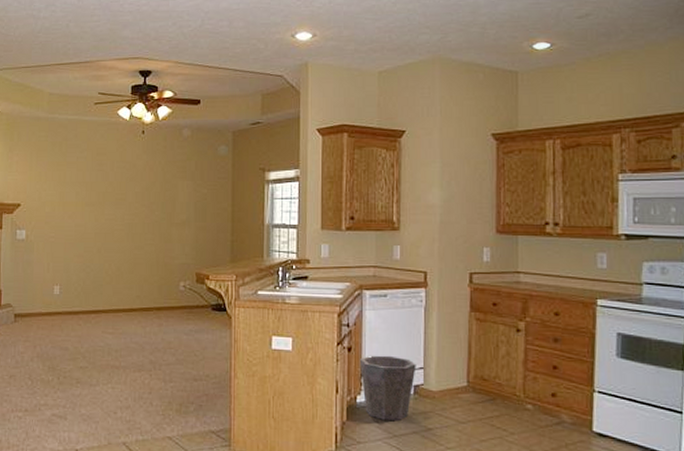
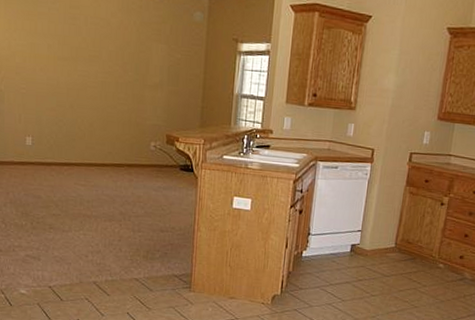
waste bin: present [360,355,416,420] -> none [308,217,356,272]

